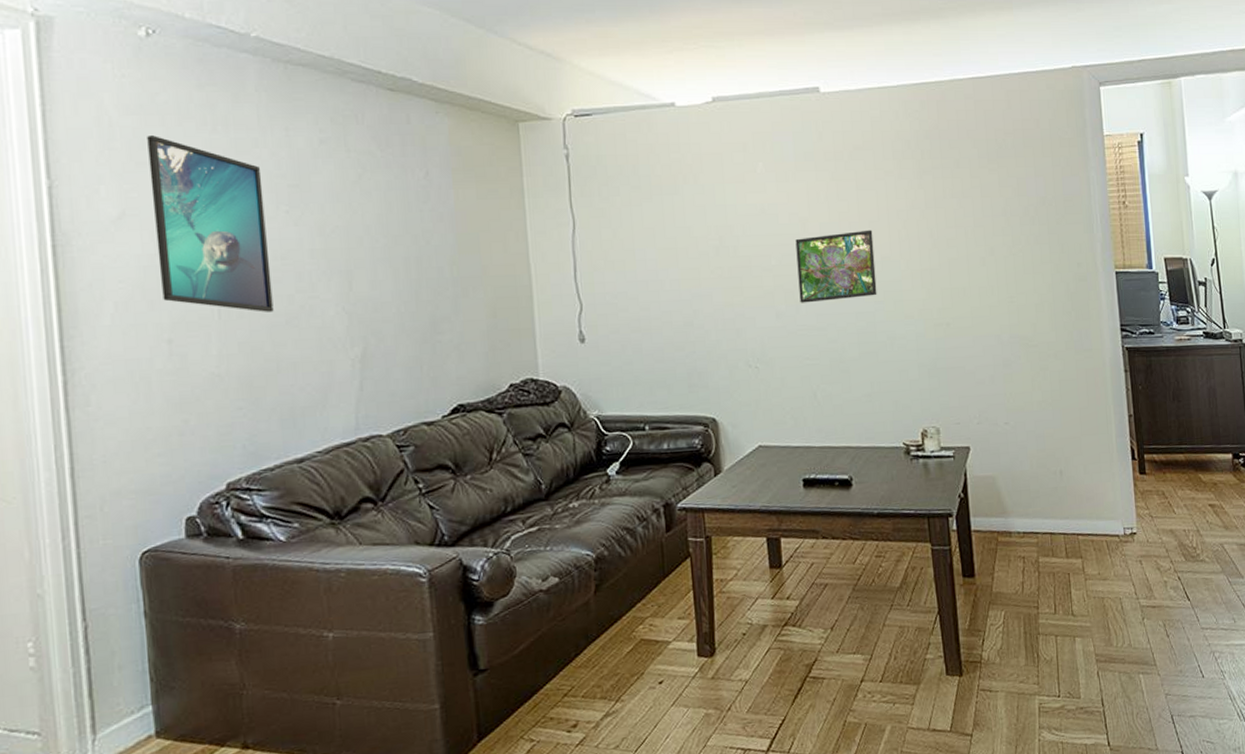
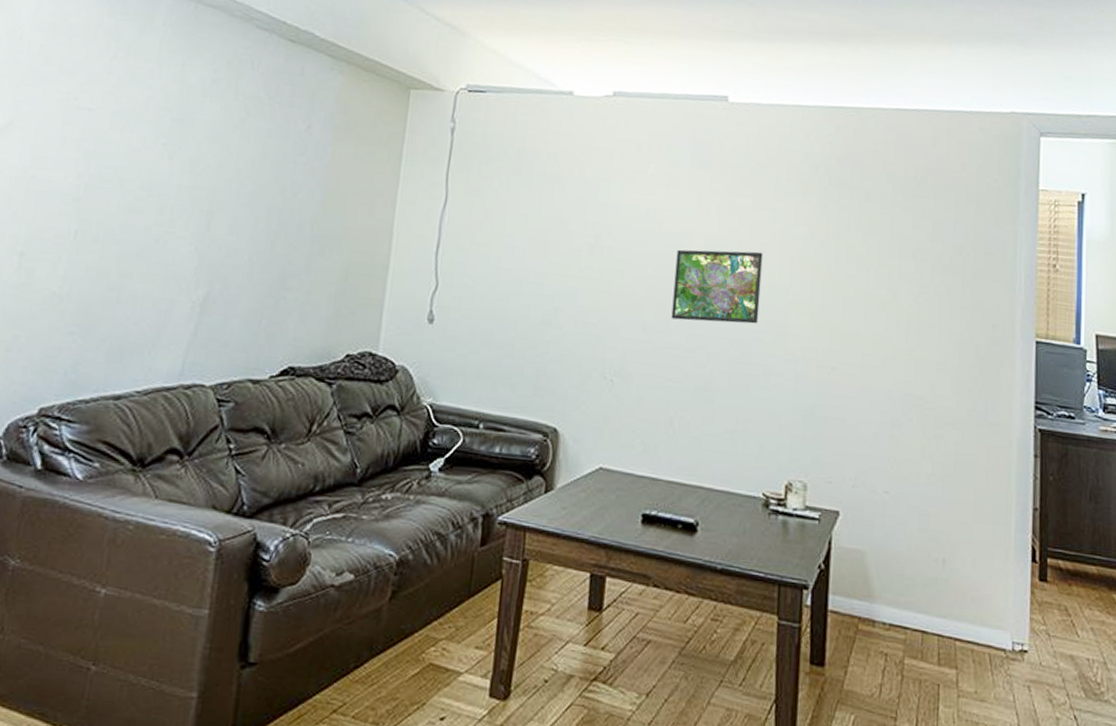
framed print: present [147,135,274,312] -> none [26,53,149,241]

